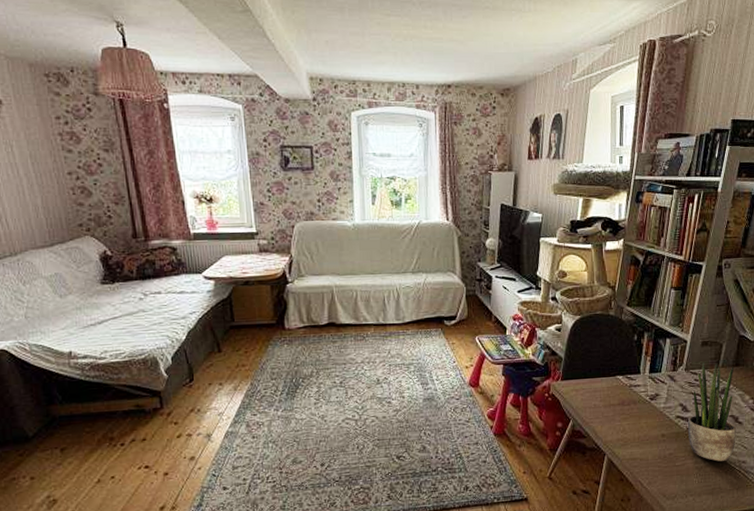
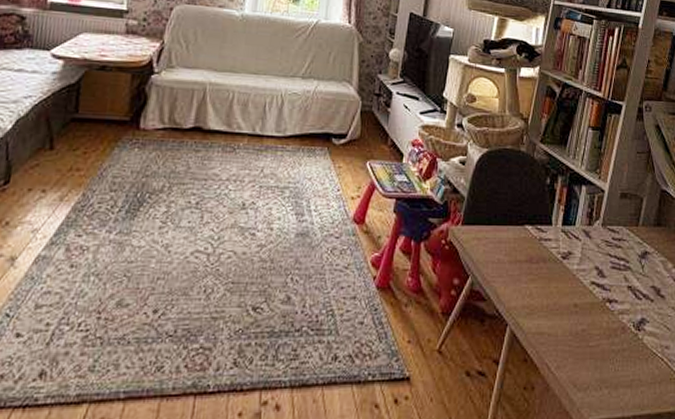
potted plant: present [687,362,737,462] -> none [603,218,659,344]

